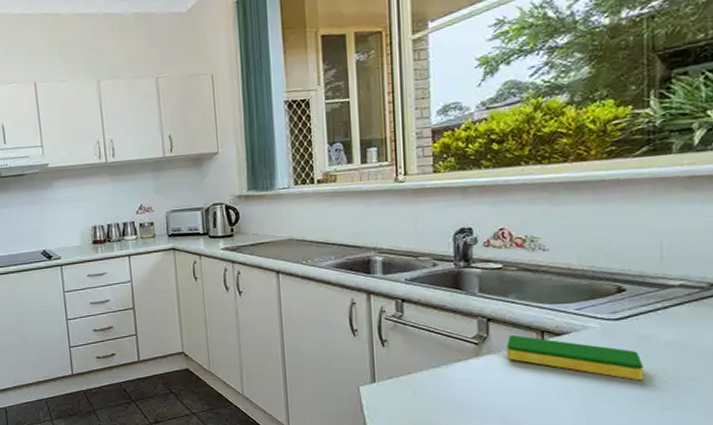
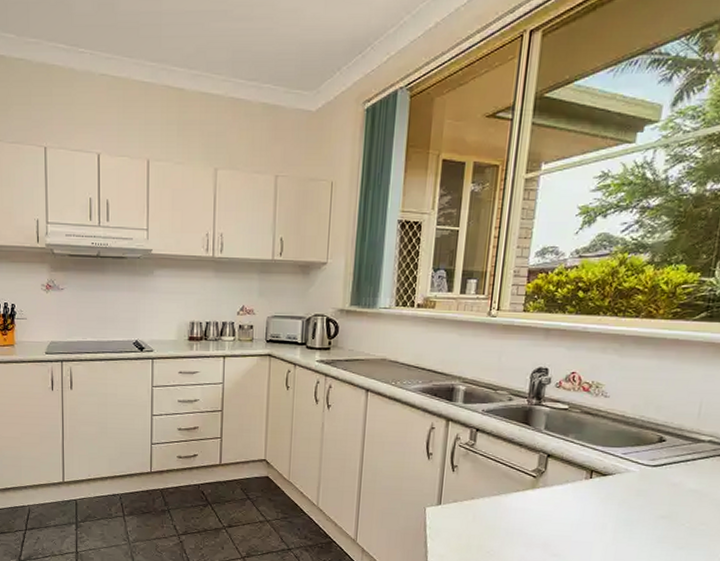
dish sponge: present [507,334,643,381] -> none [559,471,668,522]

